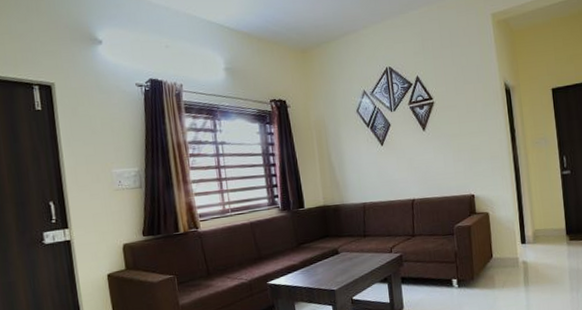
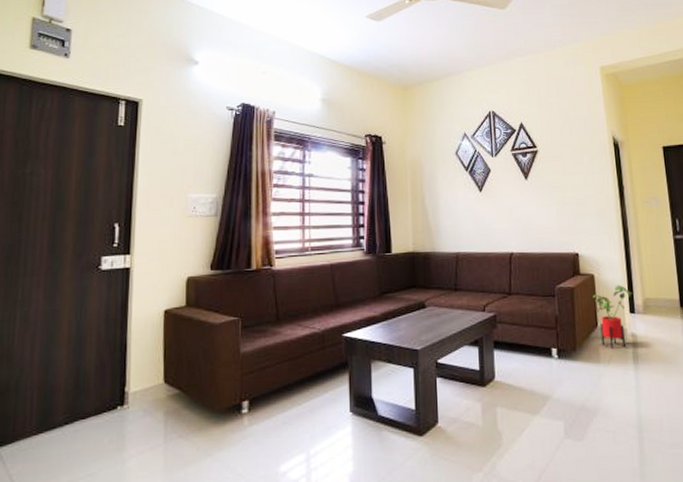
house plant: none [487,220,524,276] -> present [592,285,633,349]

